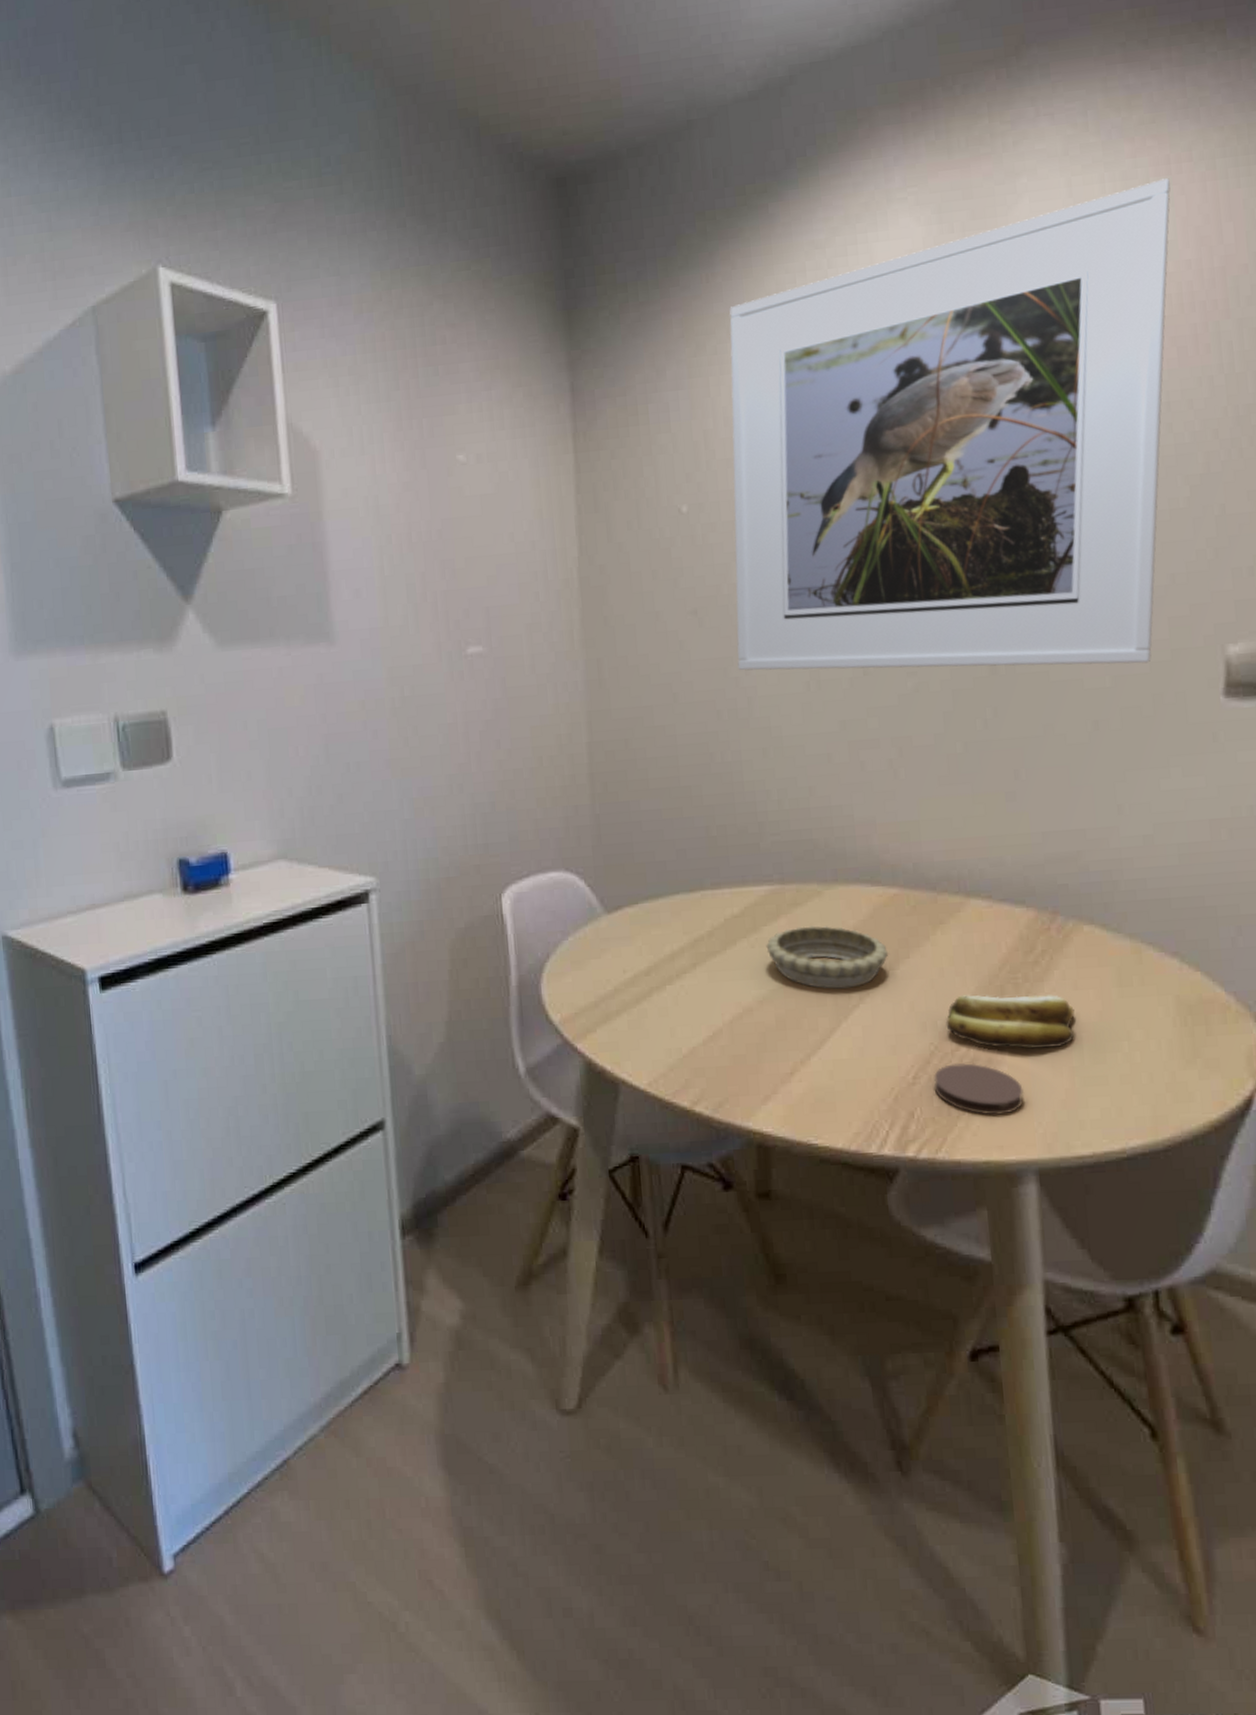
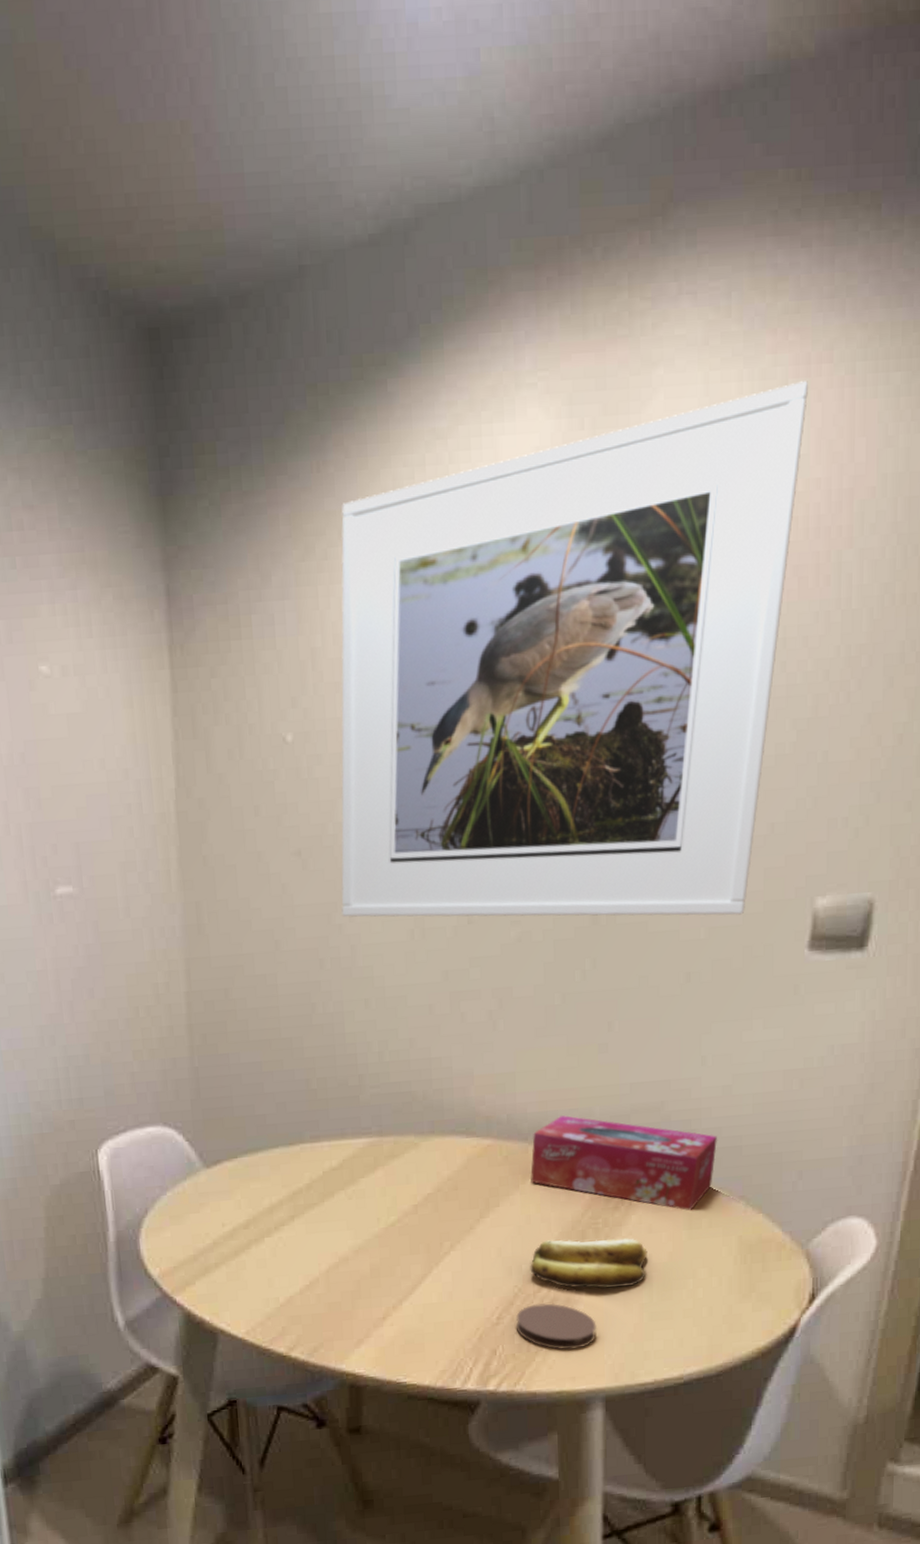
decorative bowl: present [766,926,888,989] -> none [363,1177,479,1238]
tissue box: none [941,865,1143,966] -> present [530,1115,718,1211]

